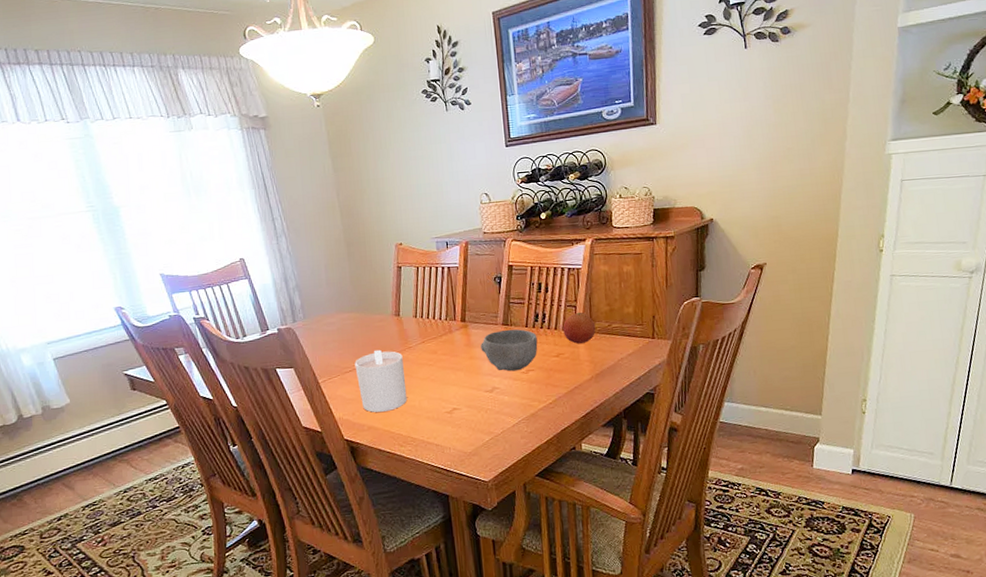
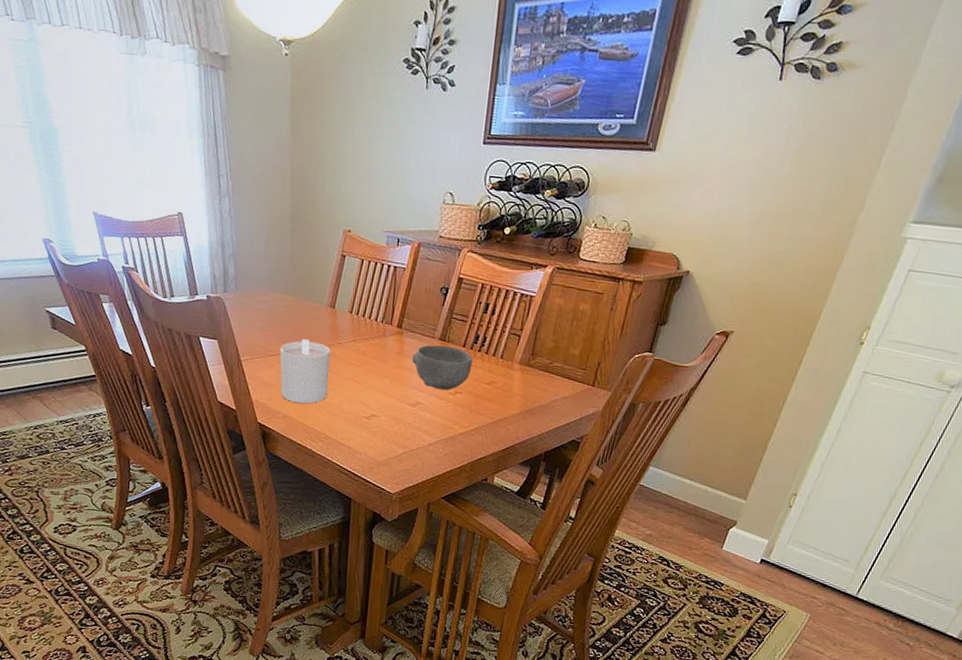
fruit: present [563,312,596,344] -> none [501,342,536,376]

